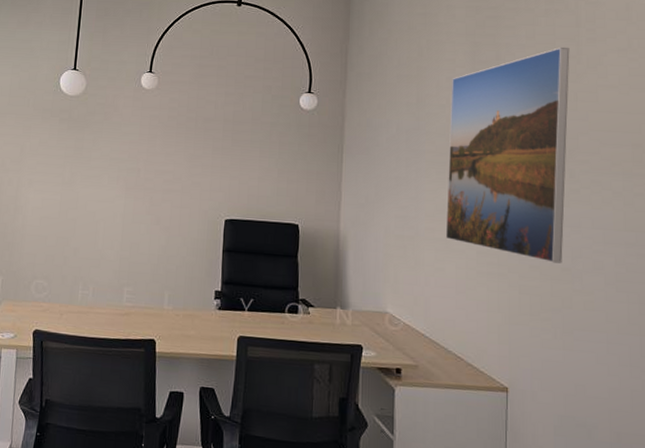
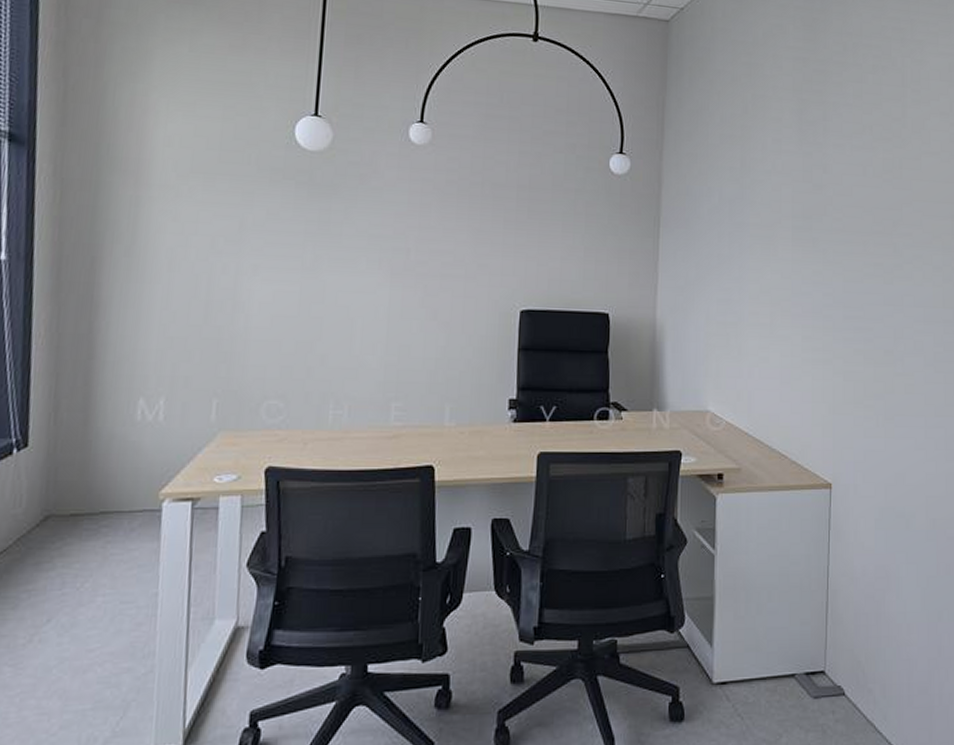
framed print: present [445,47,570,264] -> none [770,108,896,346]

